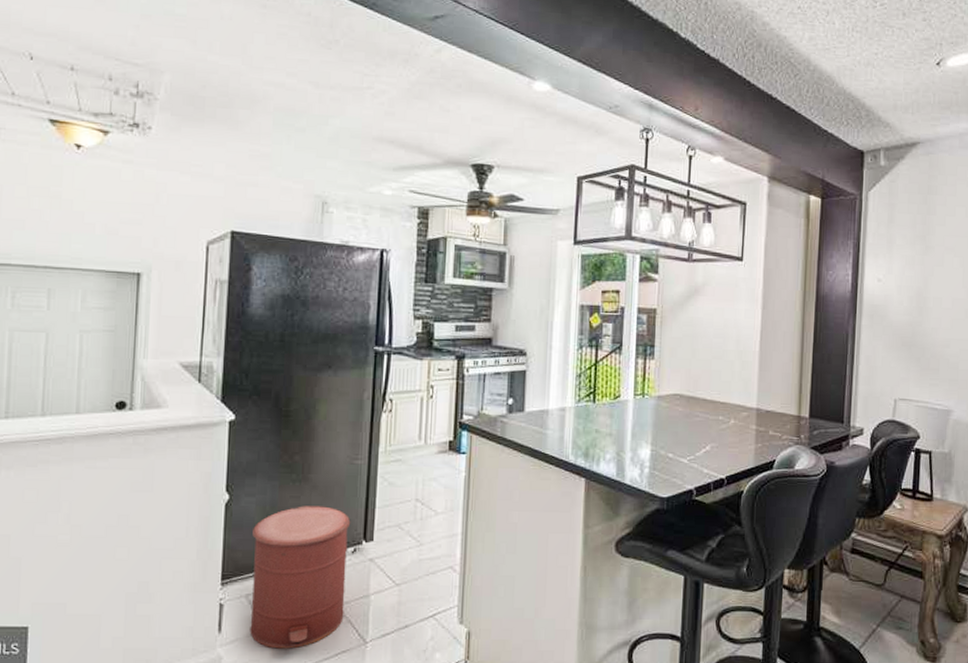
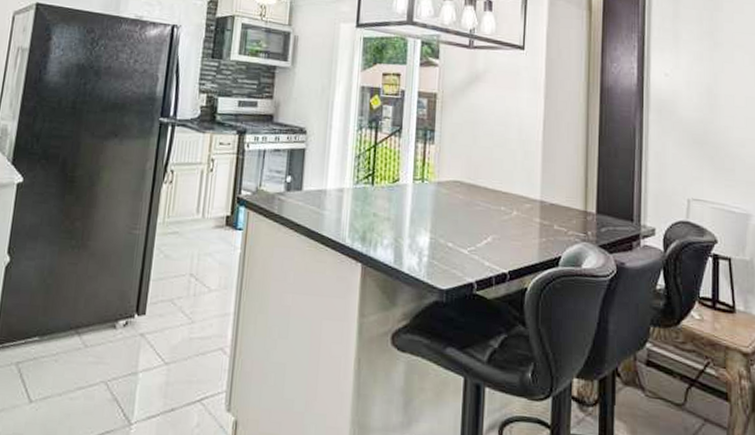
trash can: present [250,506,351,649] -> none [16,273,125,424]

